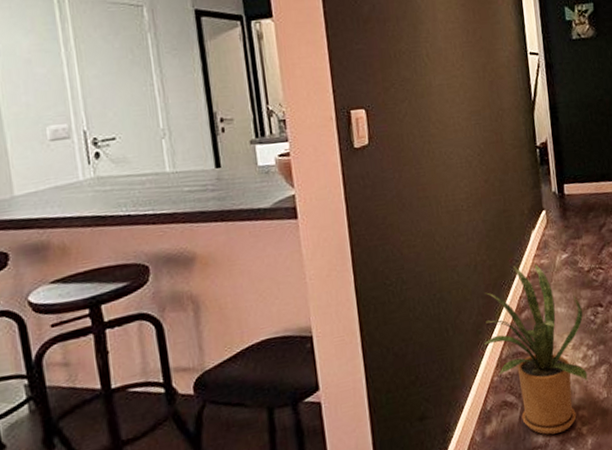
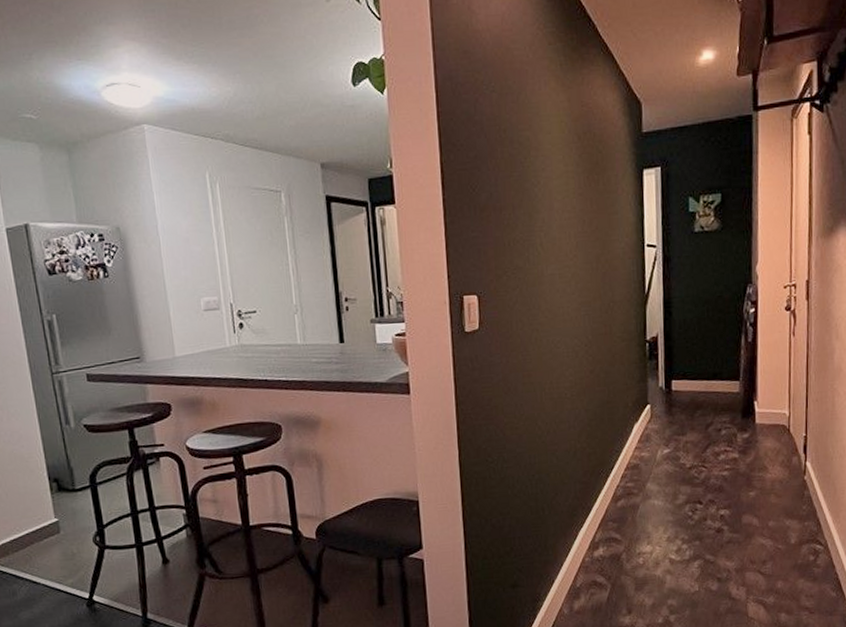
house plant: present [484,263,588,435] -> none [578,455,681,618]

